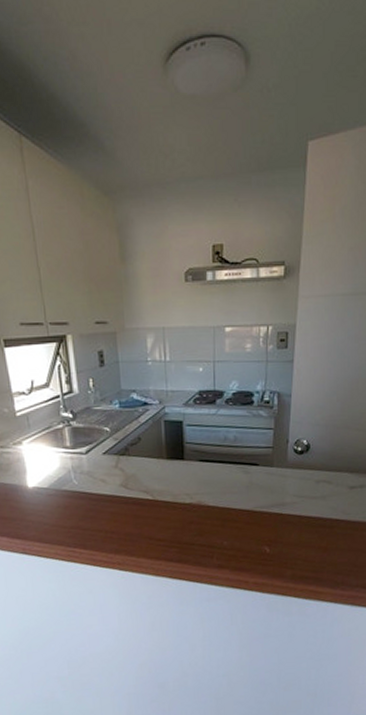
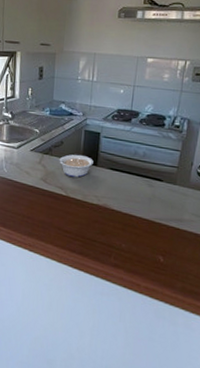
legume: none [130,449,179,477] -> present [52,154,93,178]

